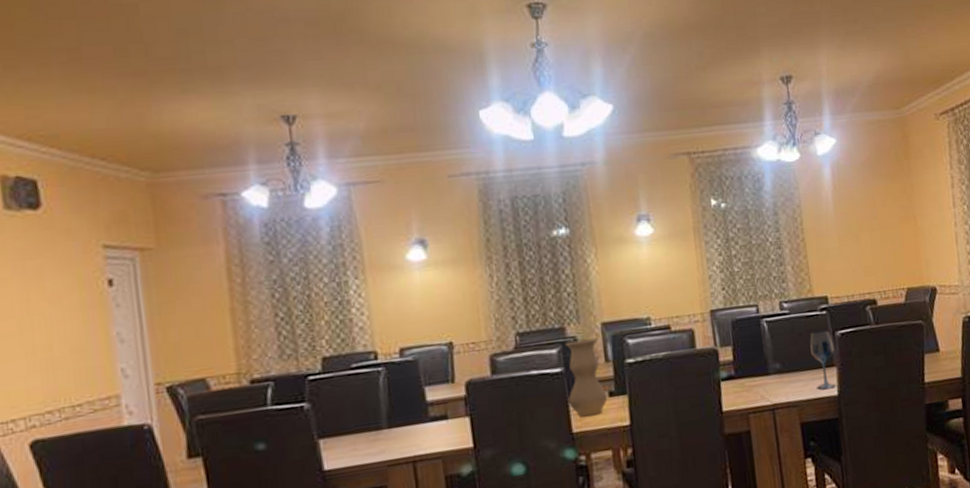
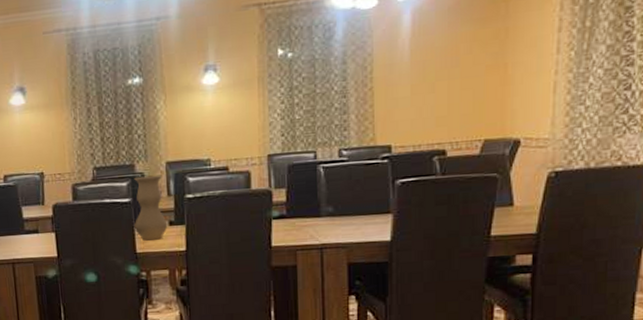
wineglass: present [810,330,836,390] -> none [367,178,392,235]

